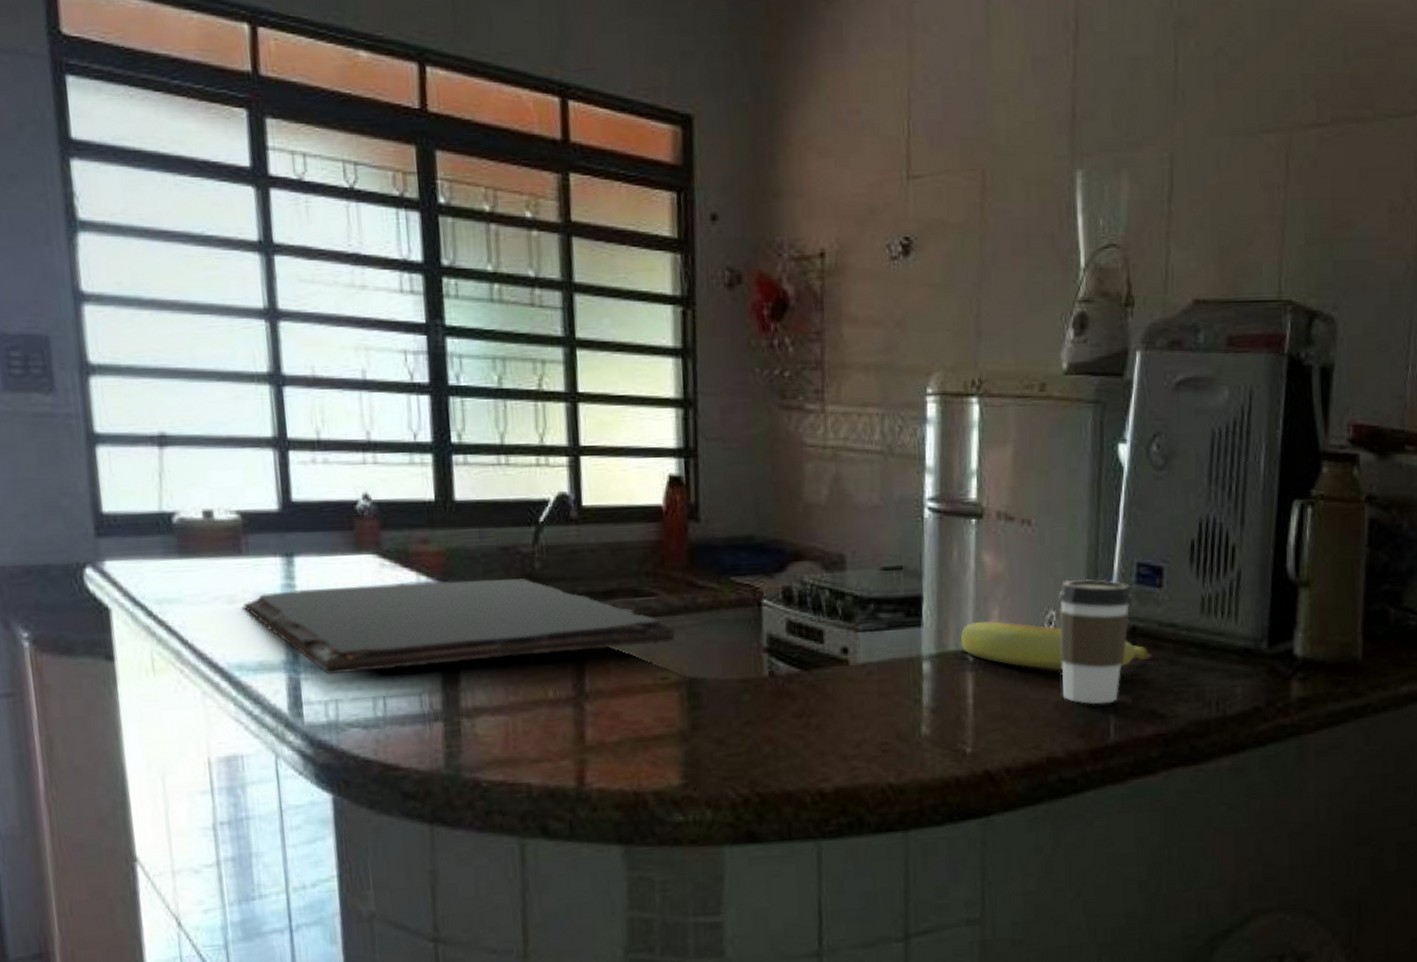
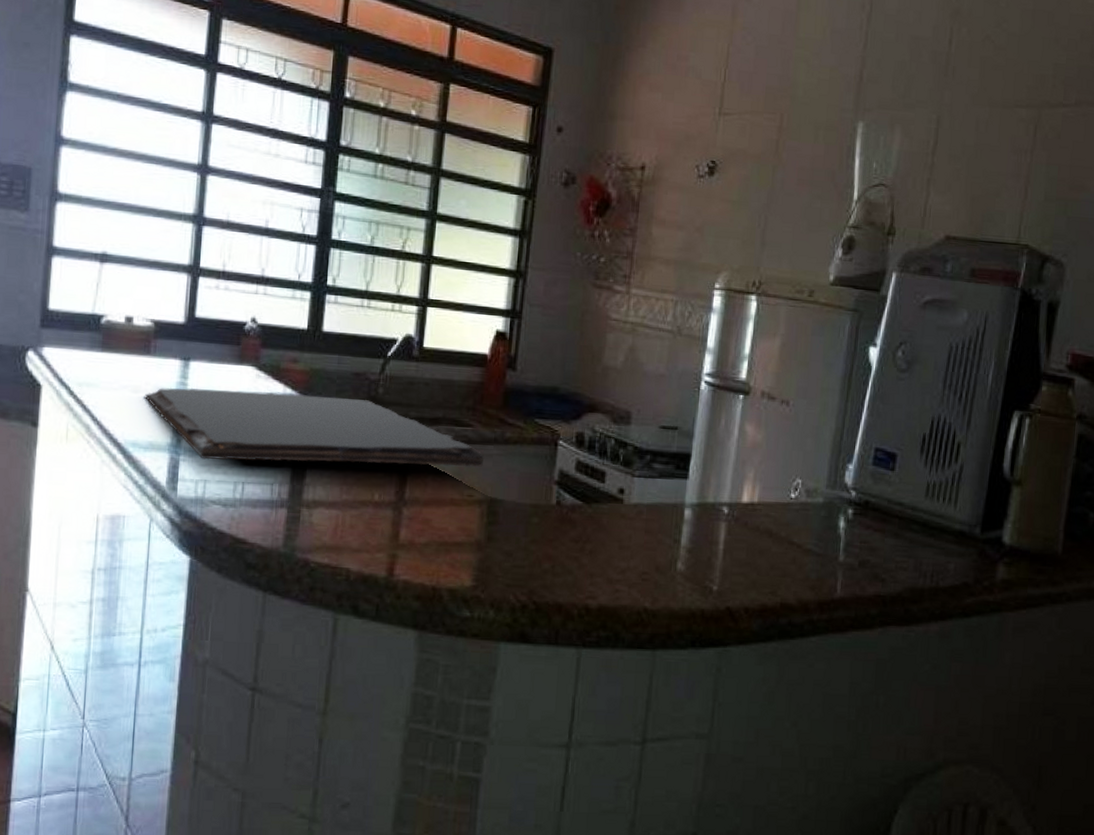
banana: present [961,621,1152,671] -> none [719,481,880,533]
coffee cup: present [1058,579,1133,705] -> none [800,454,869,564]

